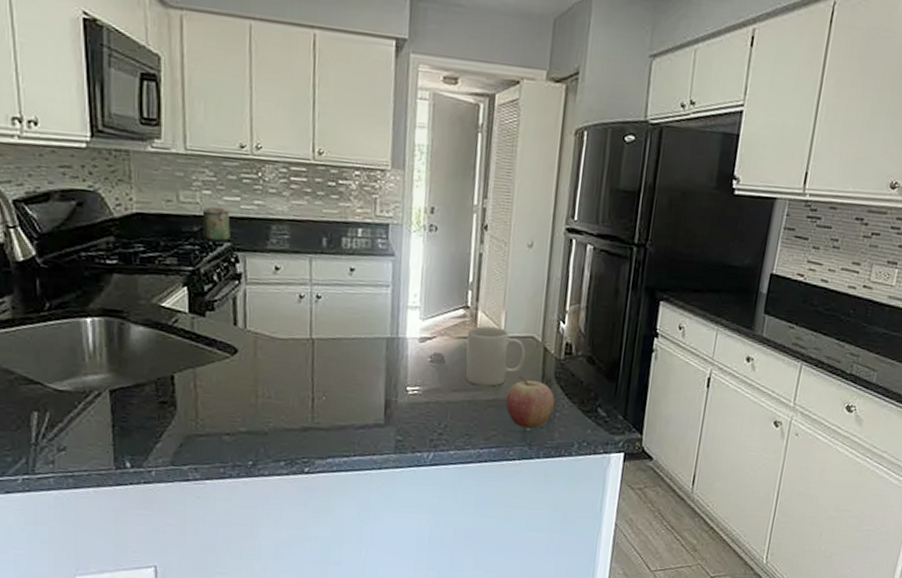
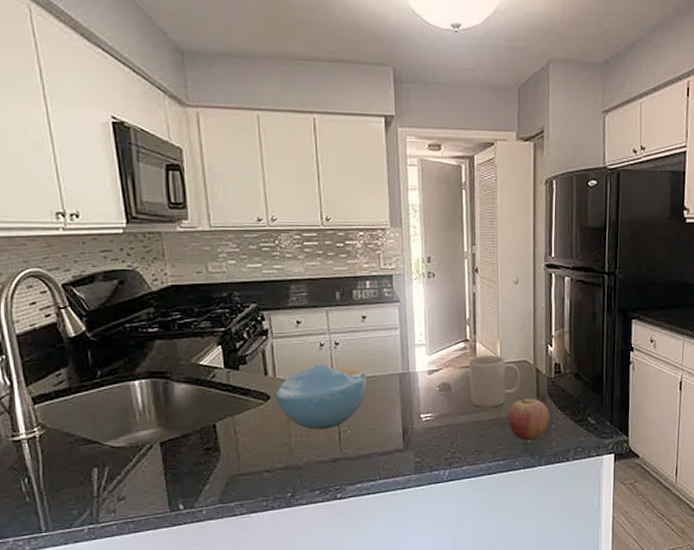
canister: present [202,206,231,242] -> none [229,274,255,304]
bowl: none [244,318,350,394] -> present [275,365,367,430]

